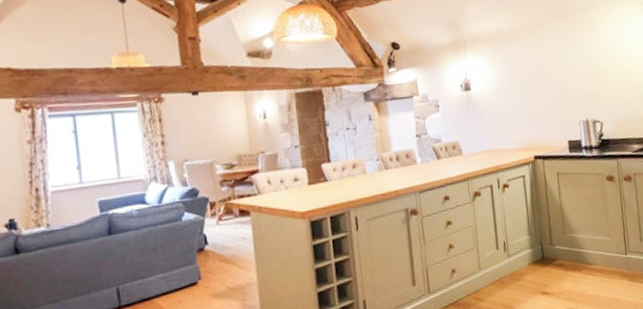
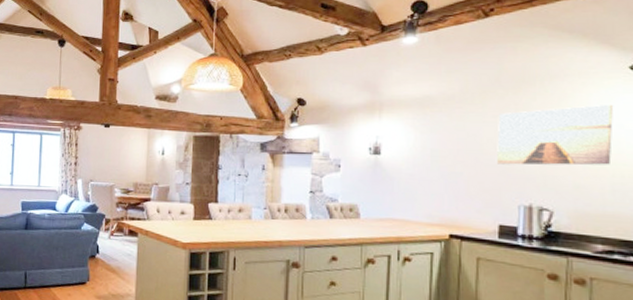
wall art: none [555,26,633,87] -> present [497,104,614,165]

